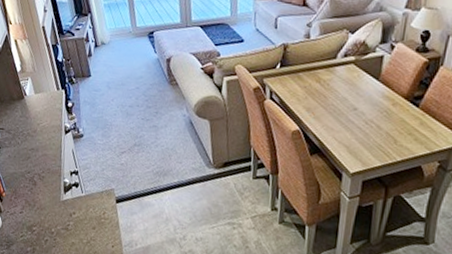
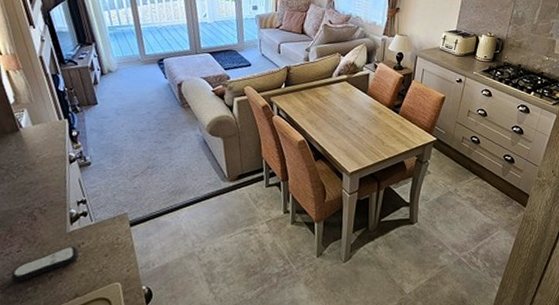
remote control: none [15,214,69,241] -> present [12,246,78,282]

